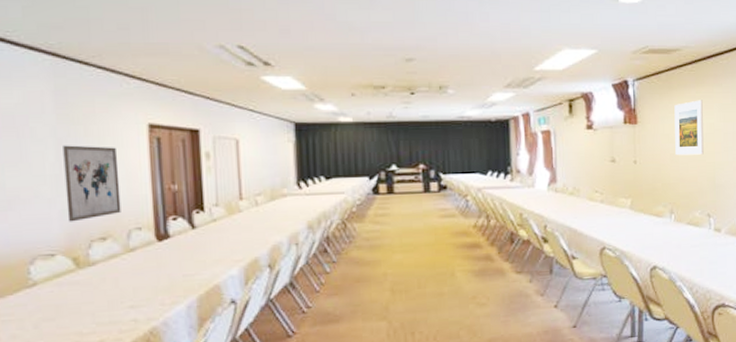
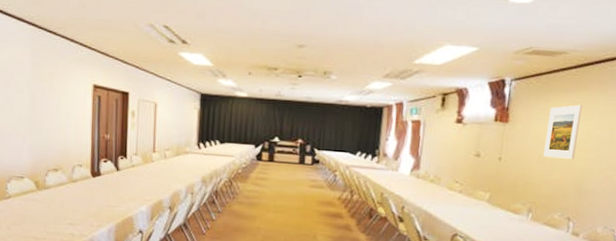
wall art: present [63,145,121,222] -> none [34,96,70,155]

